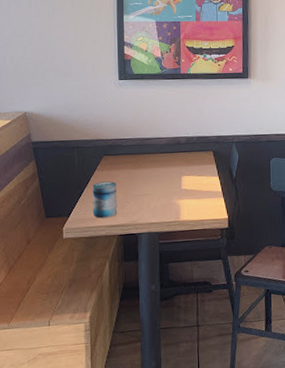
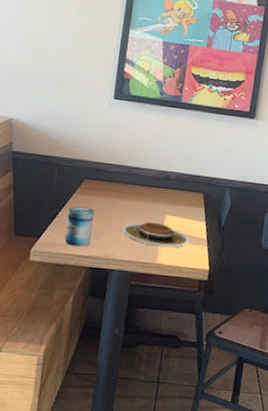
plate: none [144,184,207,206] -> present [121,222,190,248]

